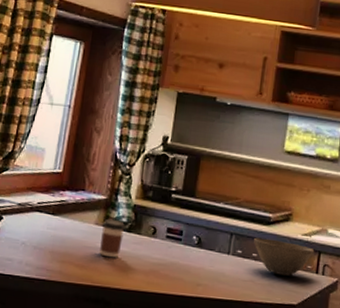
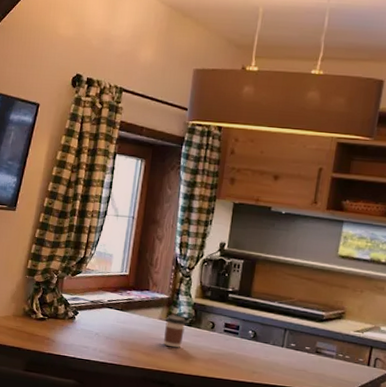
bowl: present [254,237,315,277] -> none [307,333,367,368]

